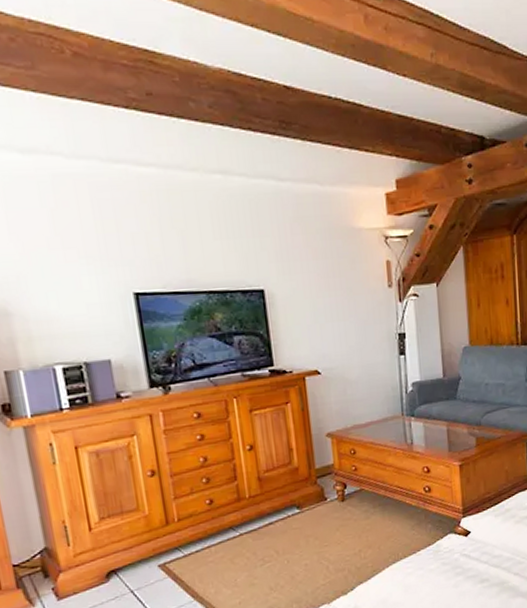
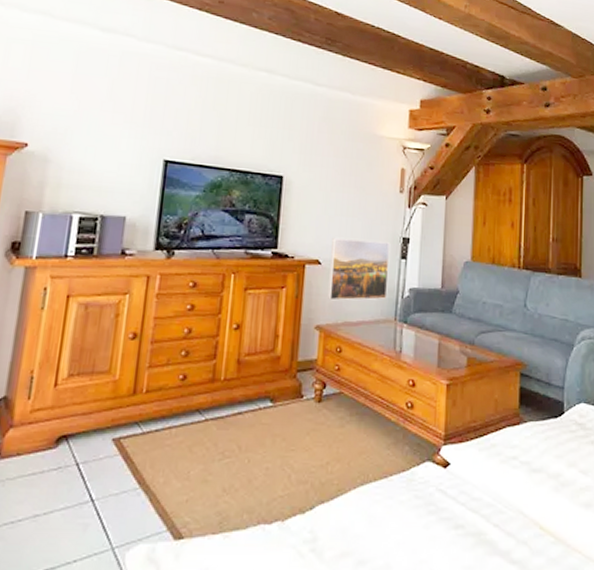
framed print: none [327,341,392,408] -> present [328,238,391,301]

